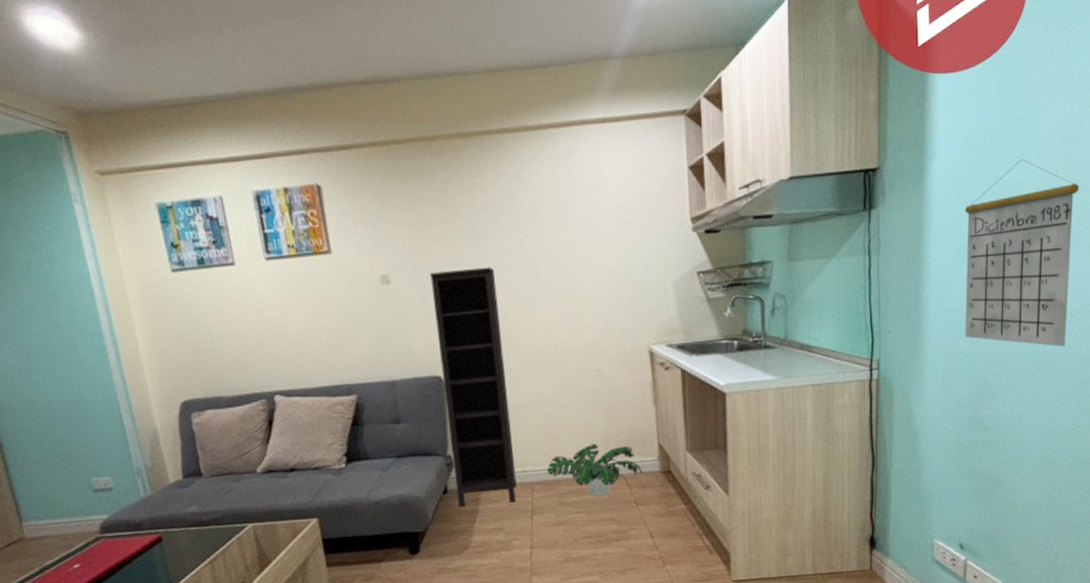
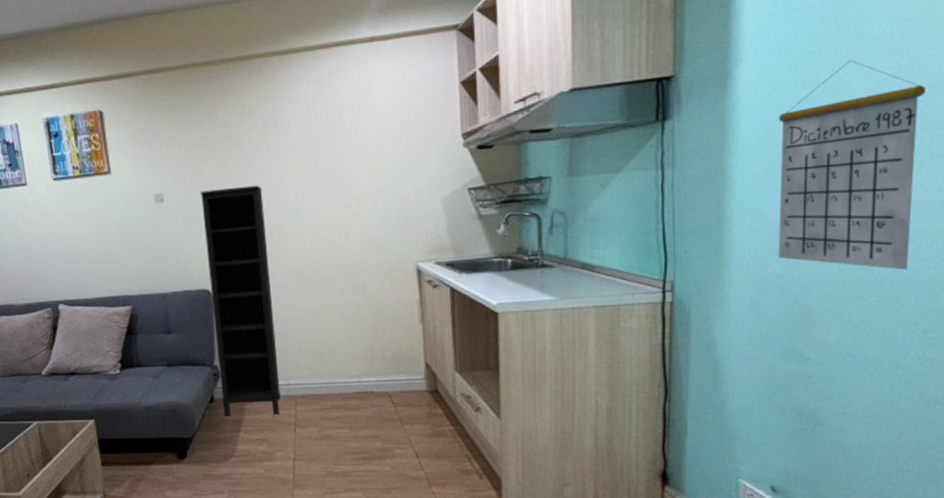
potted plant: present [546,443,643,496] -> none [310,360,408,413]

